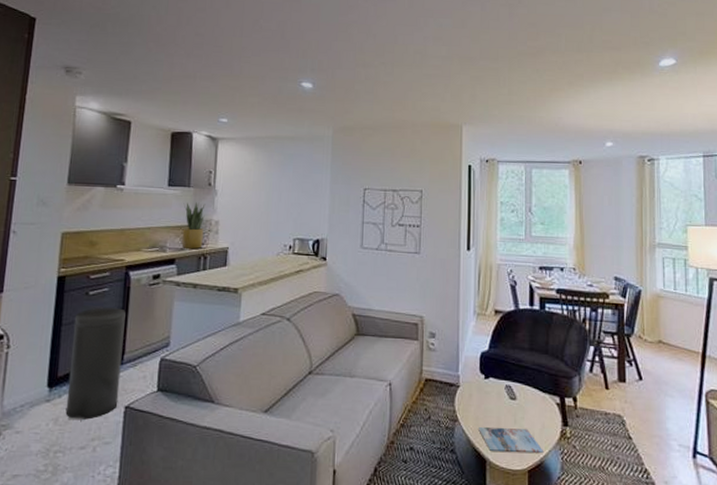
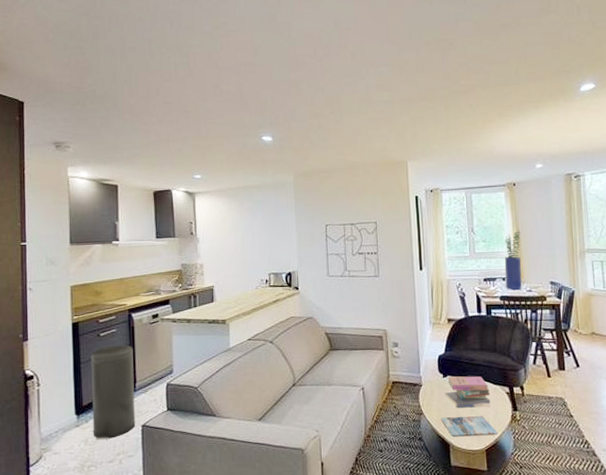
planter: present [181,202,206,249] -> none [171,250,192,290]
books: none [485,379,537,419] -> present [445,376,490,408]
vase: none [564,214,584,284] -> present [504,230,522,291]

